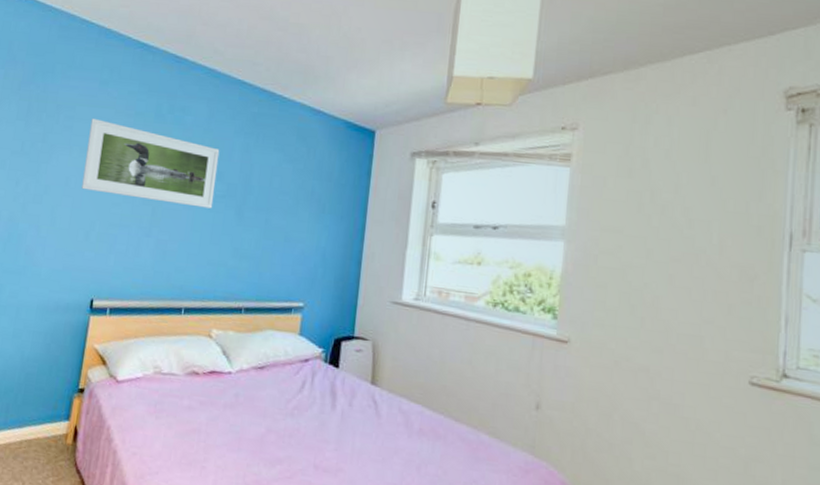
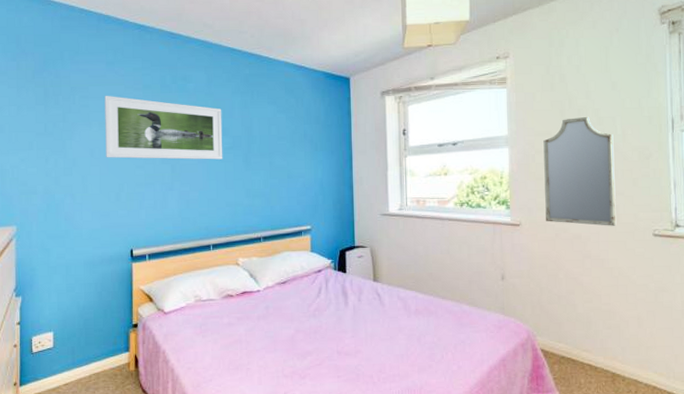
home mirror: none [603,215,707,363] -> present [543,116,617,226]

